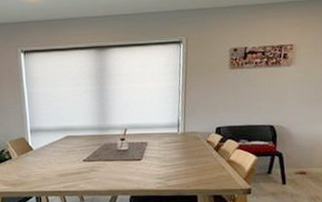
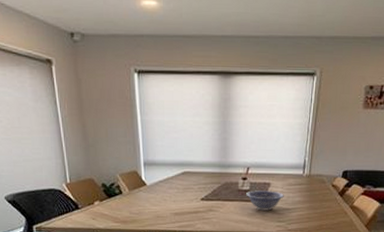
decorative bowl: none [125,149,161,169] -> present [246,190,284,211]

